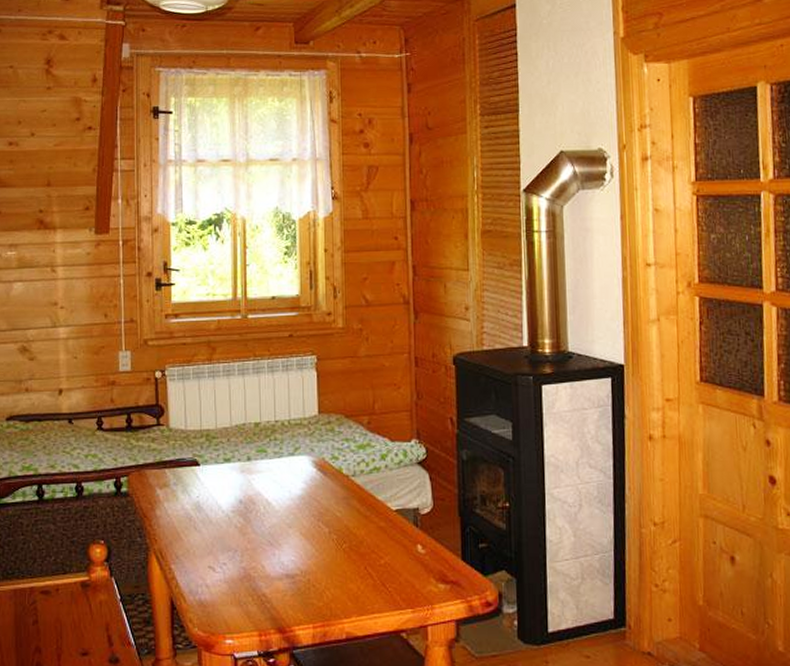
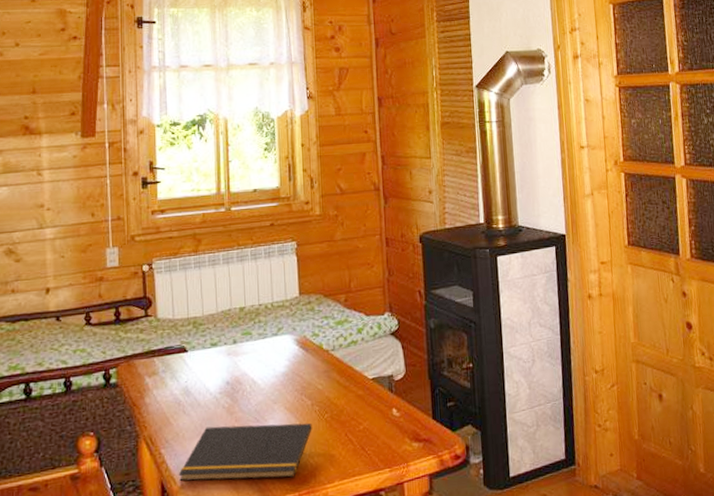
notepad: none [189,546,329,608] -> present [179,423,312,482]

